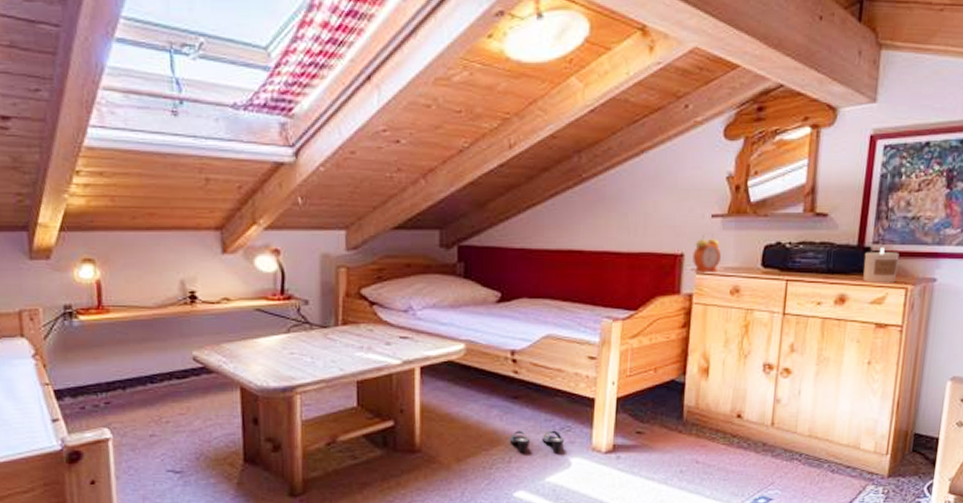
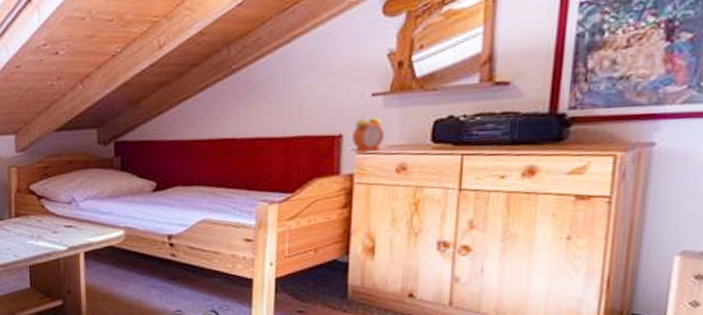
candle: present [863,248,900,284] -> none [557,113,604,153]

